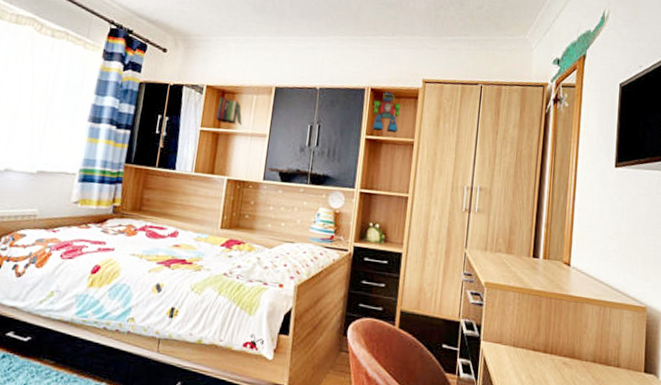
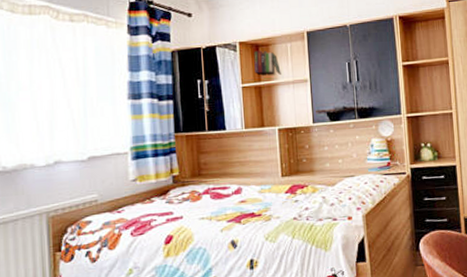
toy robot: present [372,92,401,133] -> none [404,17,432,57]

